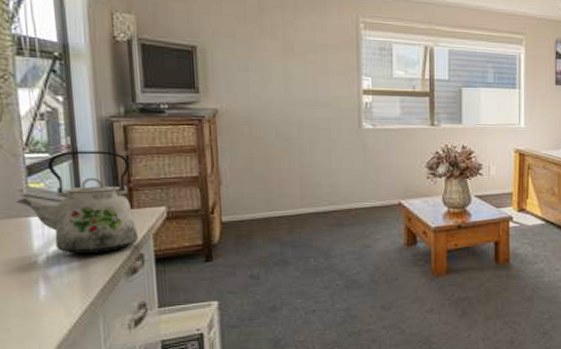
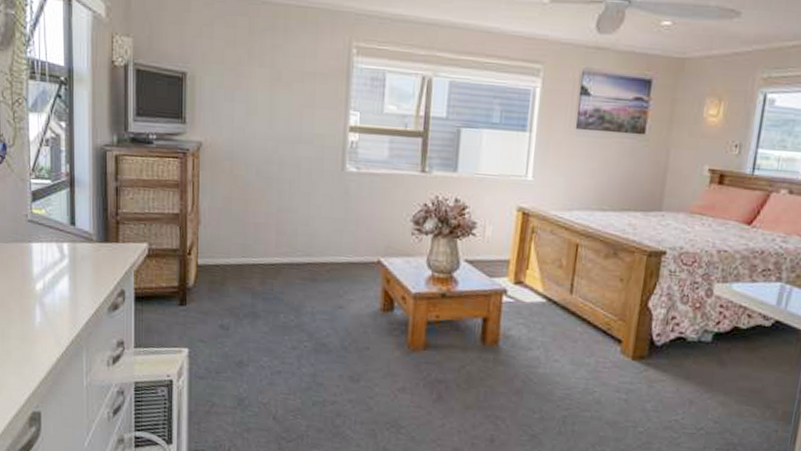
kettle: present [16,151,139,253] -> none [22,178,122,286]

